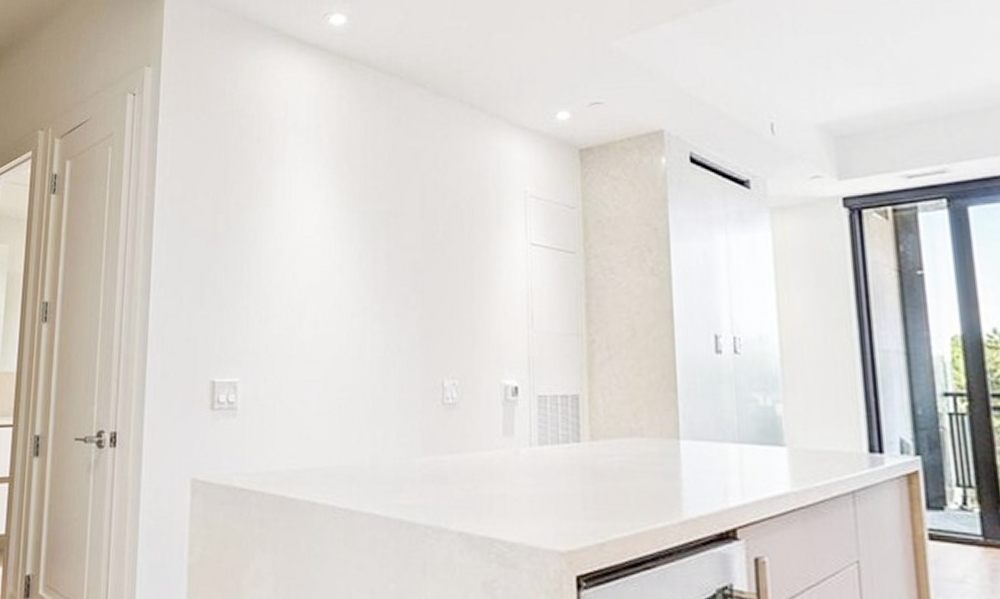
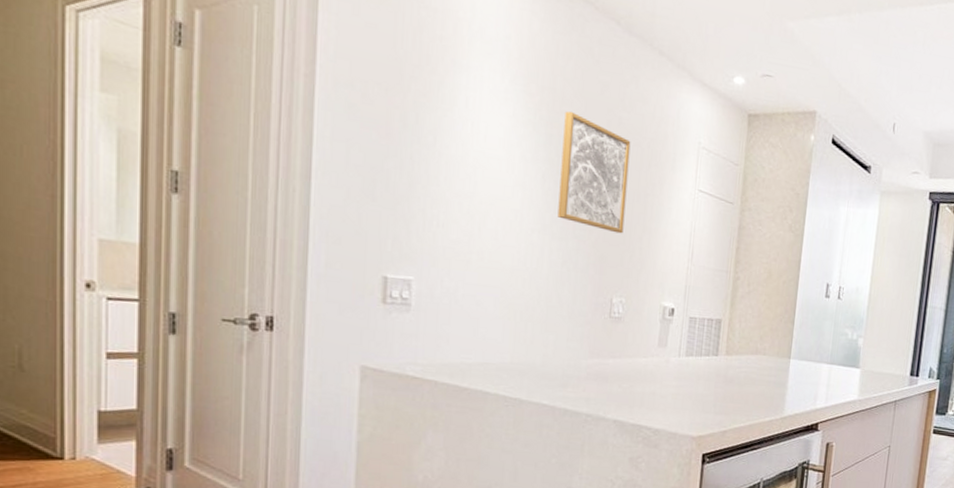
wall art: none [377,185,449,306] -> present [557,111,631,234]

